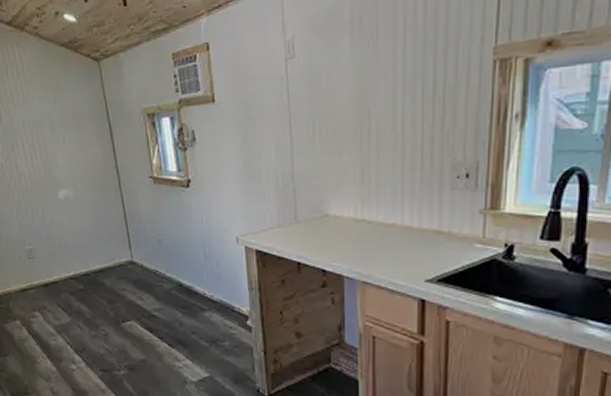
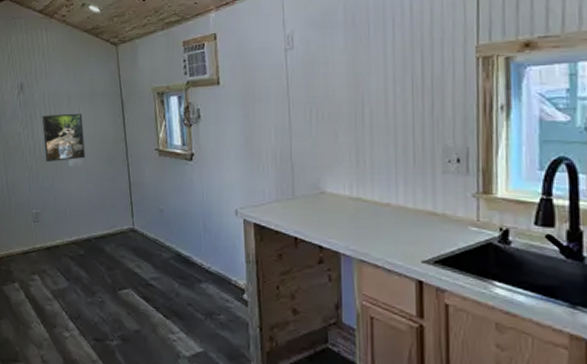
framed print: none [24,140,75,195] -> present [42,113,85,161]

